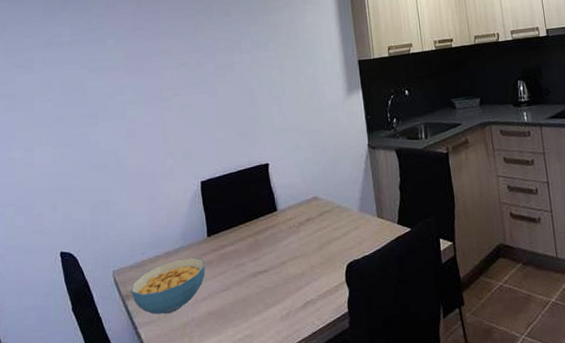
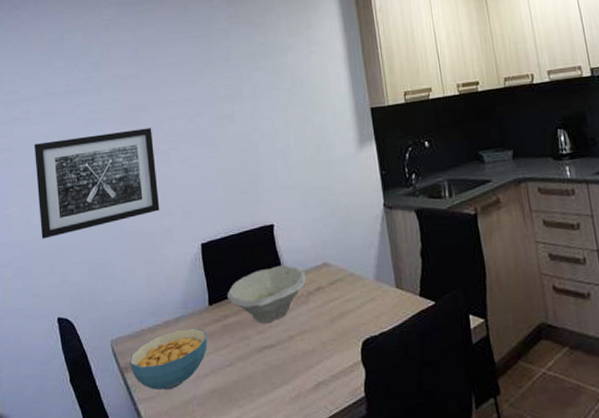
wall art: none [37,76,162,179] -> present [34,128,160,239]
bowl: none [225,199,298,251] -> present [227,265,306,323]

